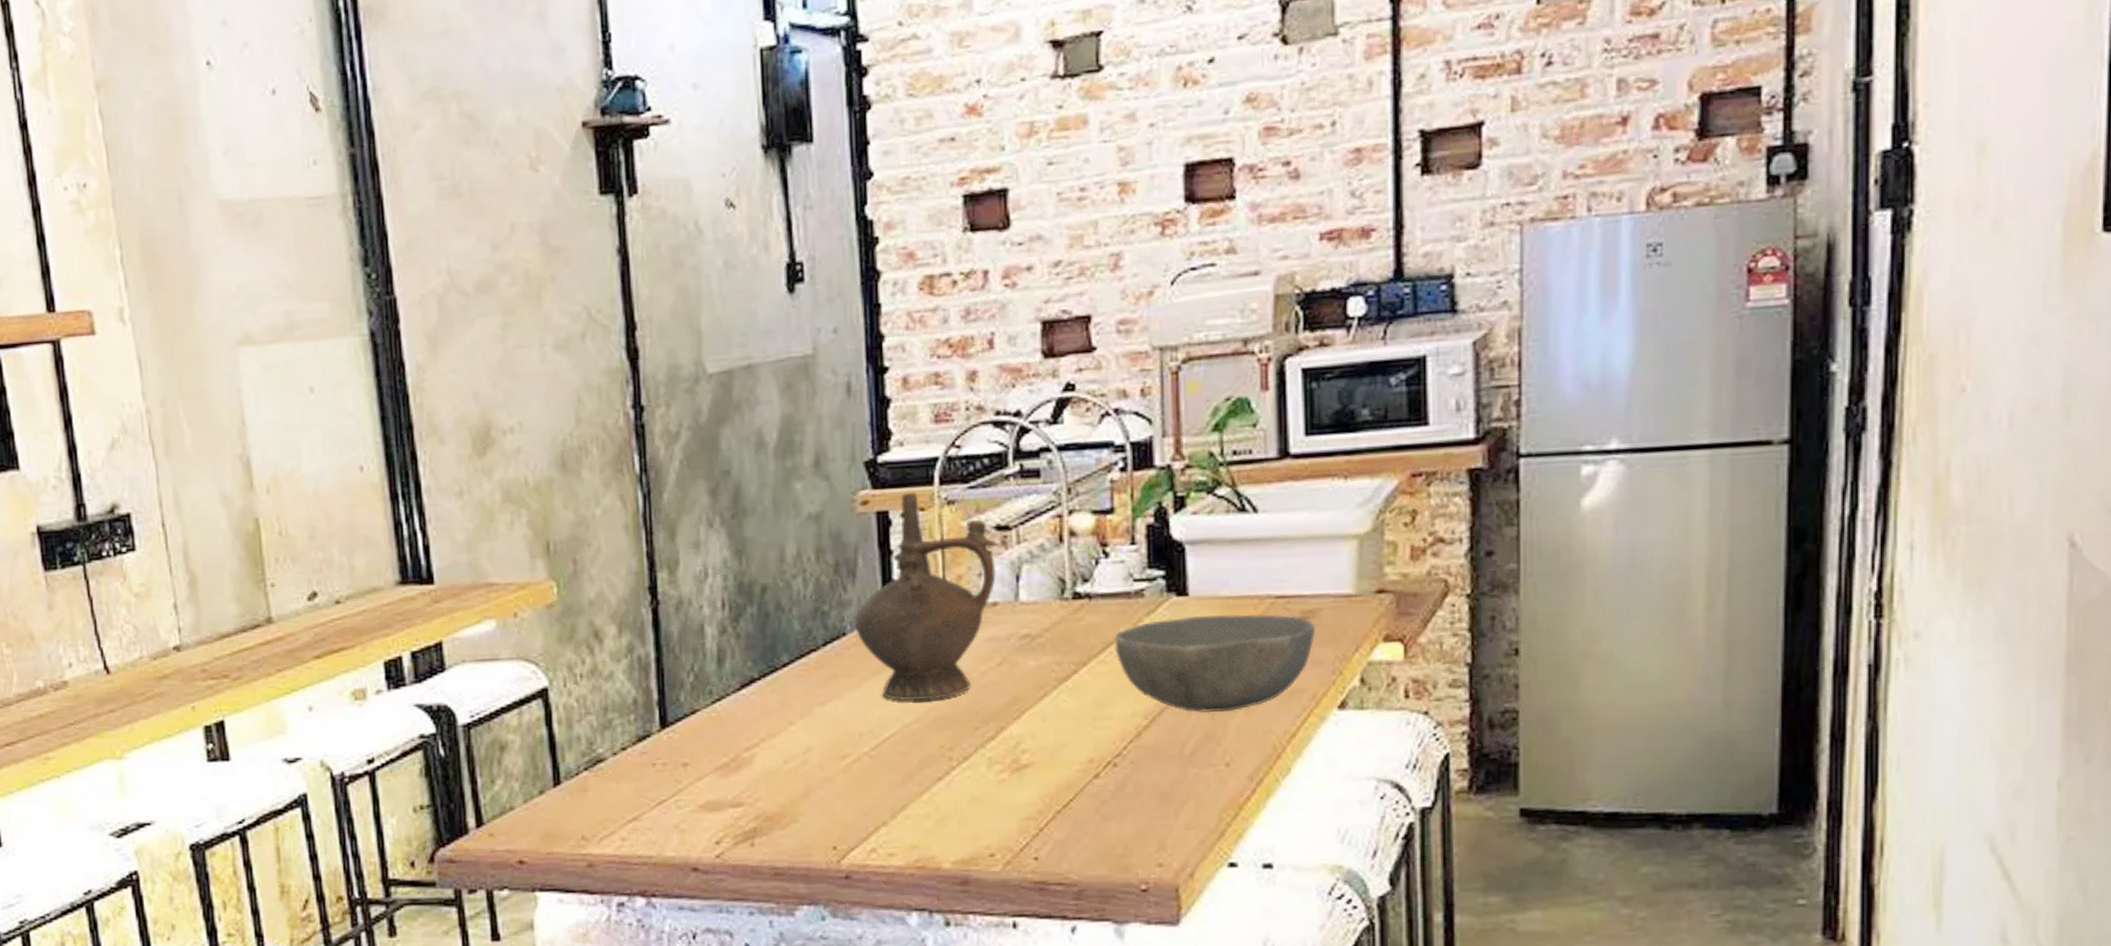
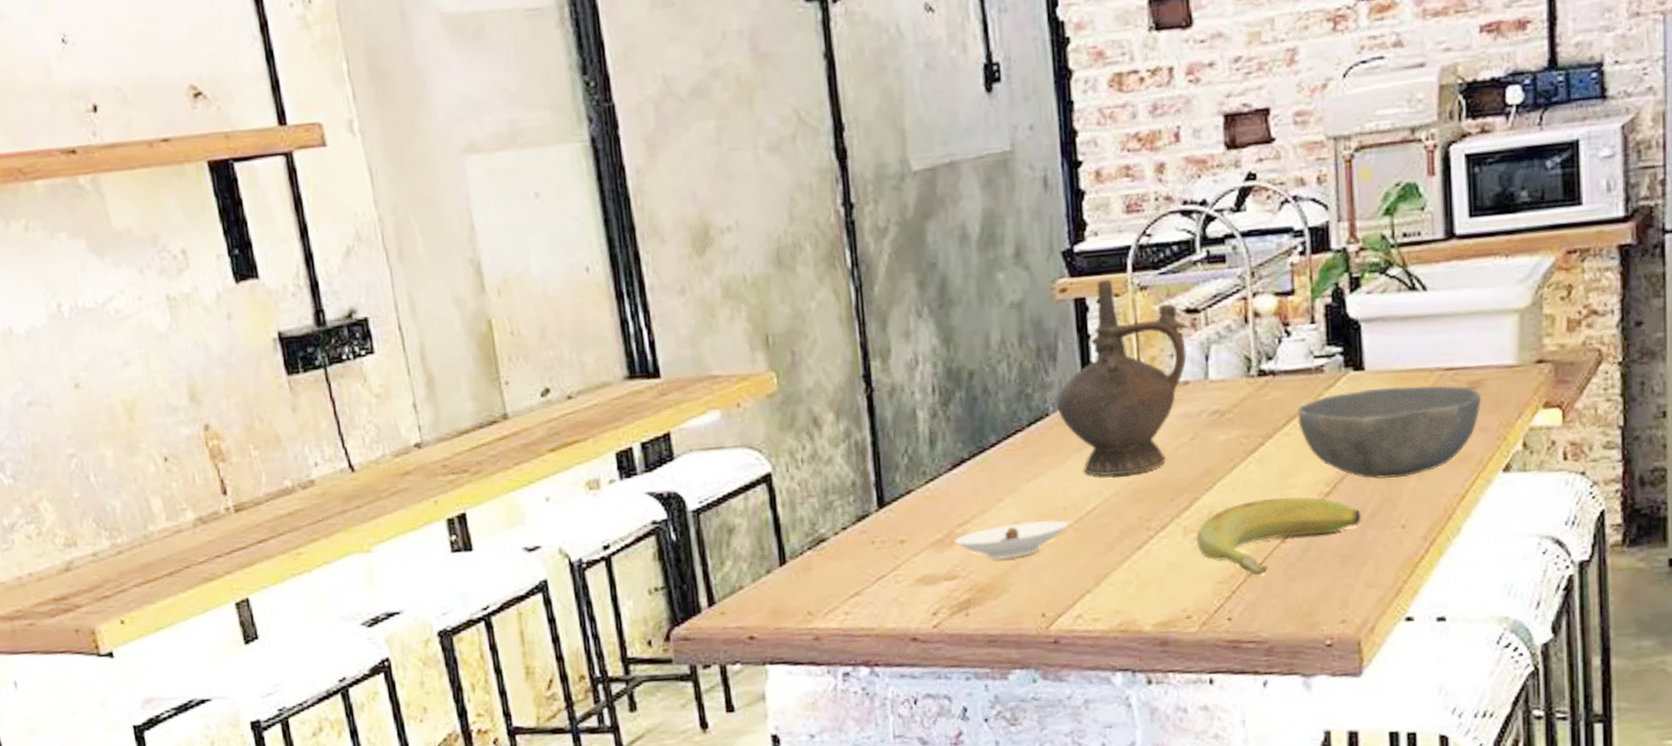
saucer: none [742,746,863,787] -> present [955,520,1067,560]
banana: none [1001,729,1182,812] -> present [1196,497,1362,575]

